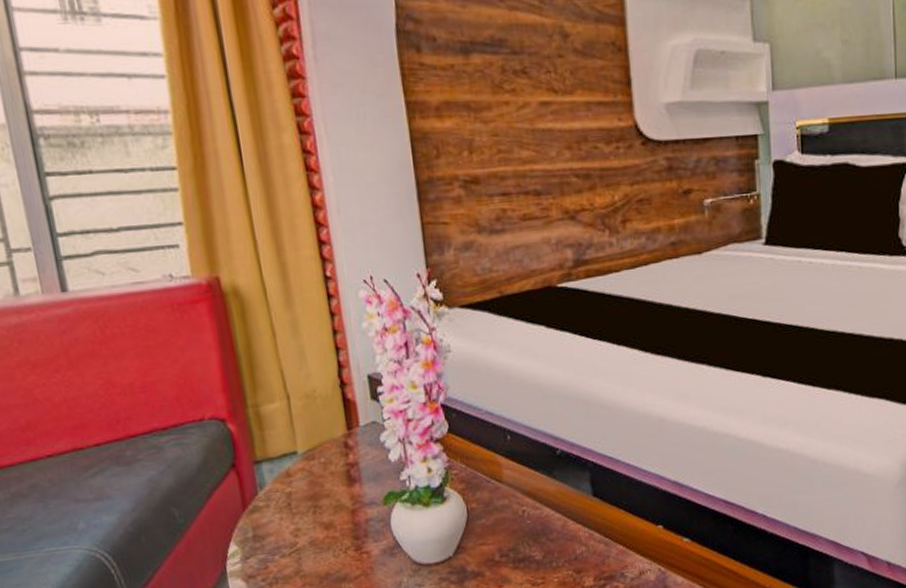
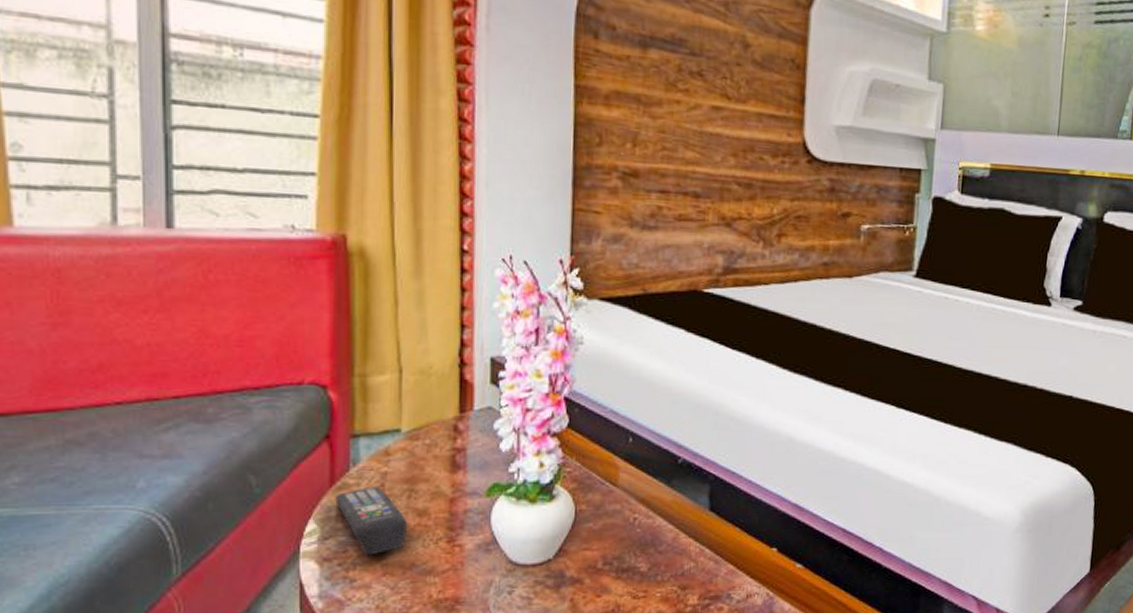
remote control: none [249,506,318,570] -> present [335,487,407,556]

